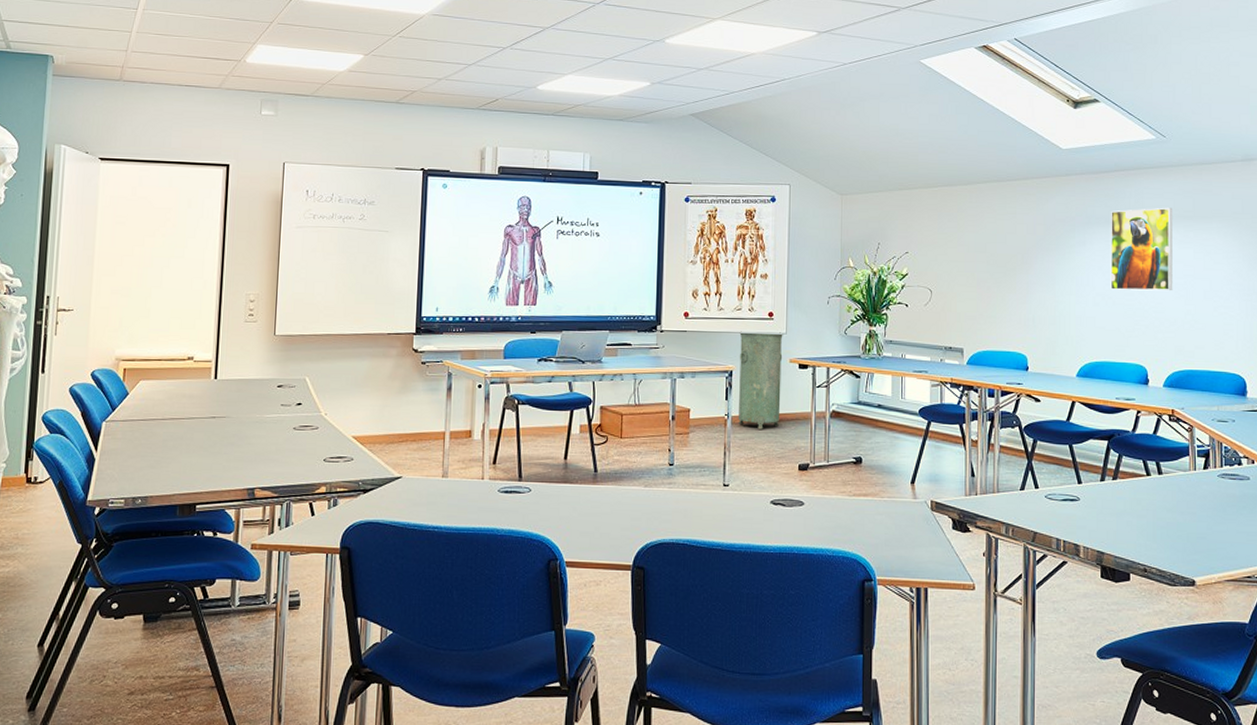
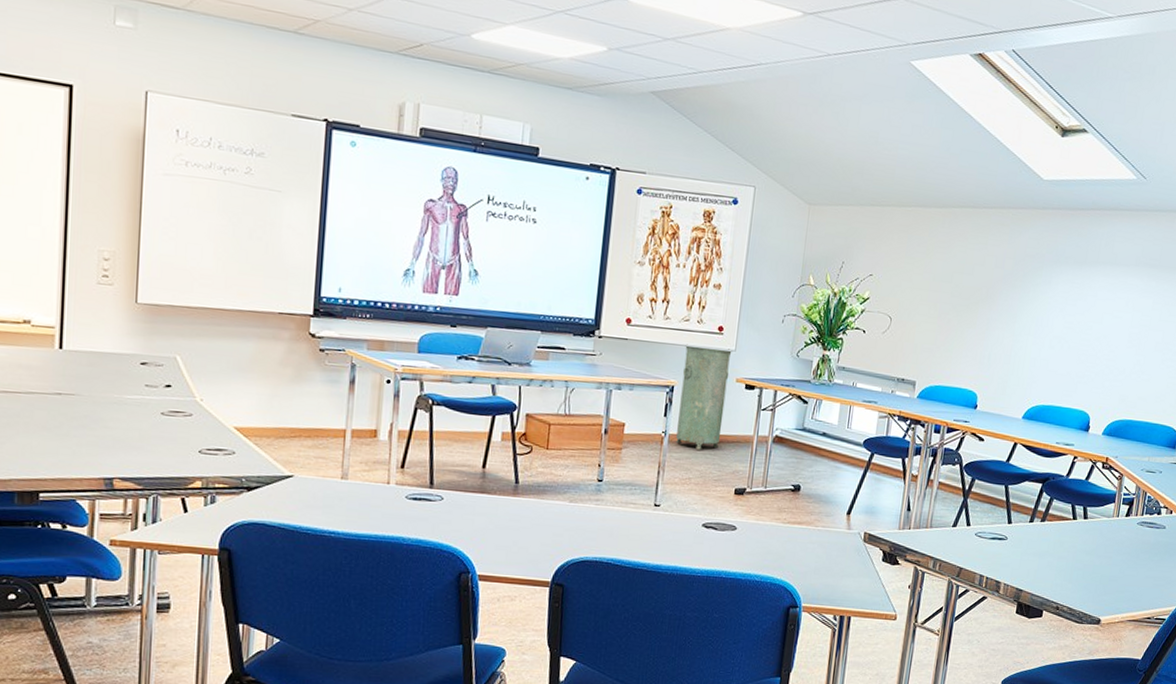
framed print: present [1110,207,1173,291] -> none [1068,251,1140,340]

